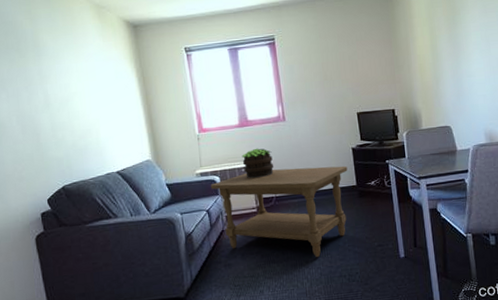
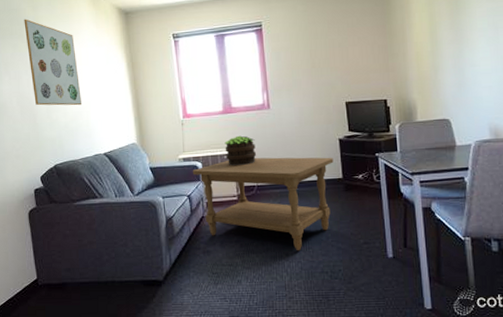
wall art: none [21,32,90,124] -> present [24,19,81,106]

